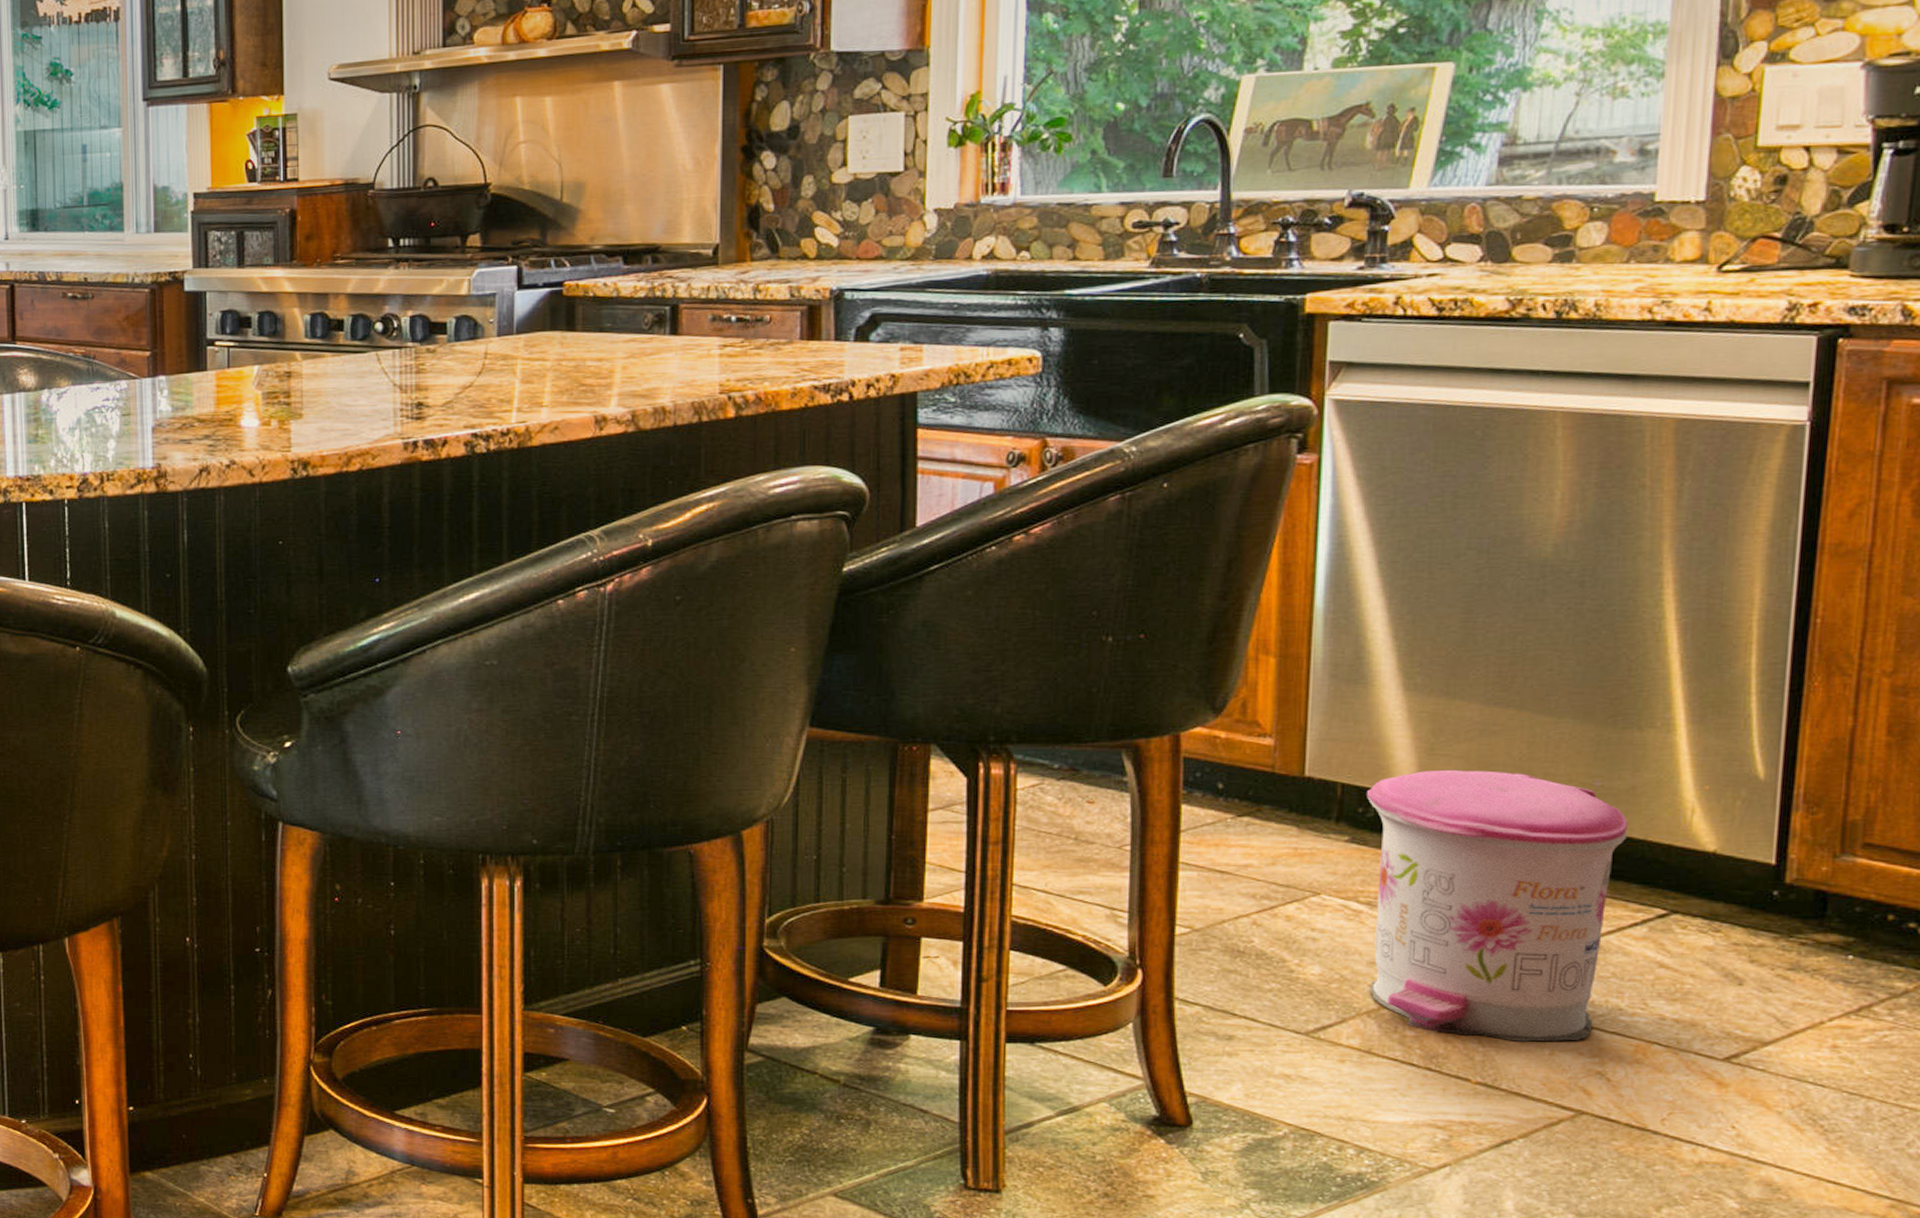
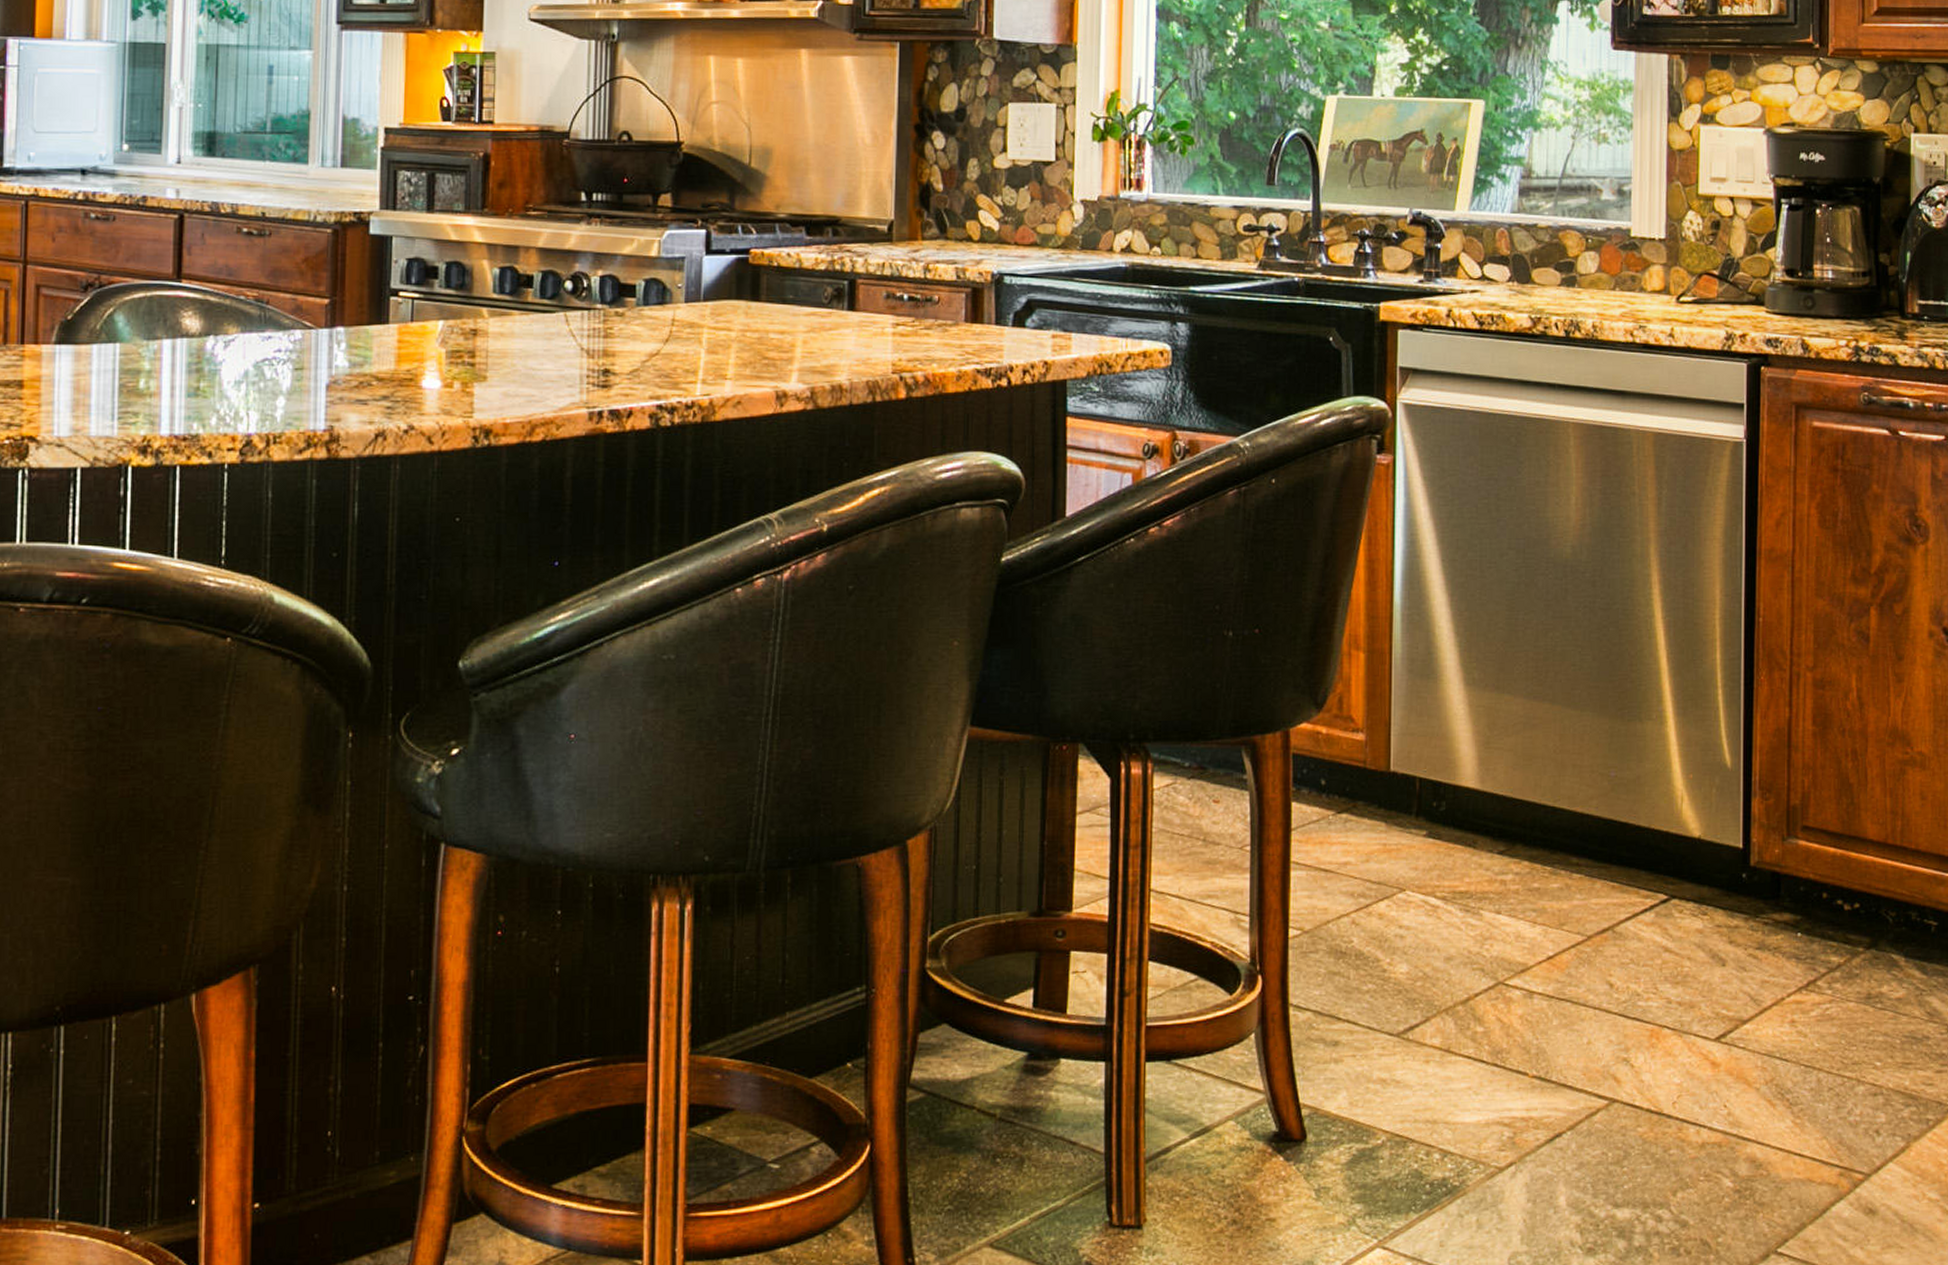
trash can: present [1367,769,1628,1042] -> none [1439,762,1636,1032]

